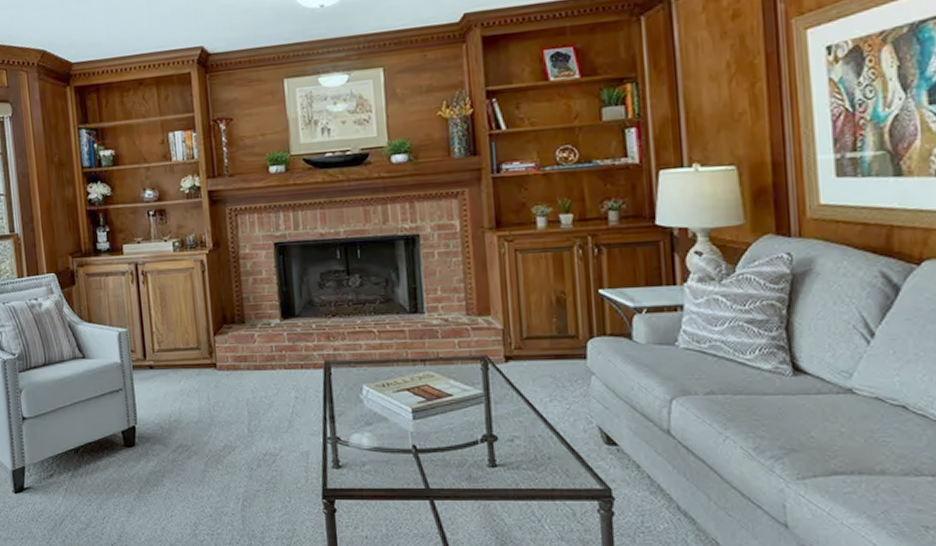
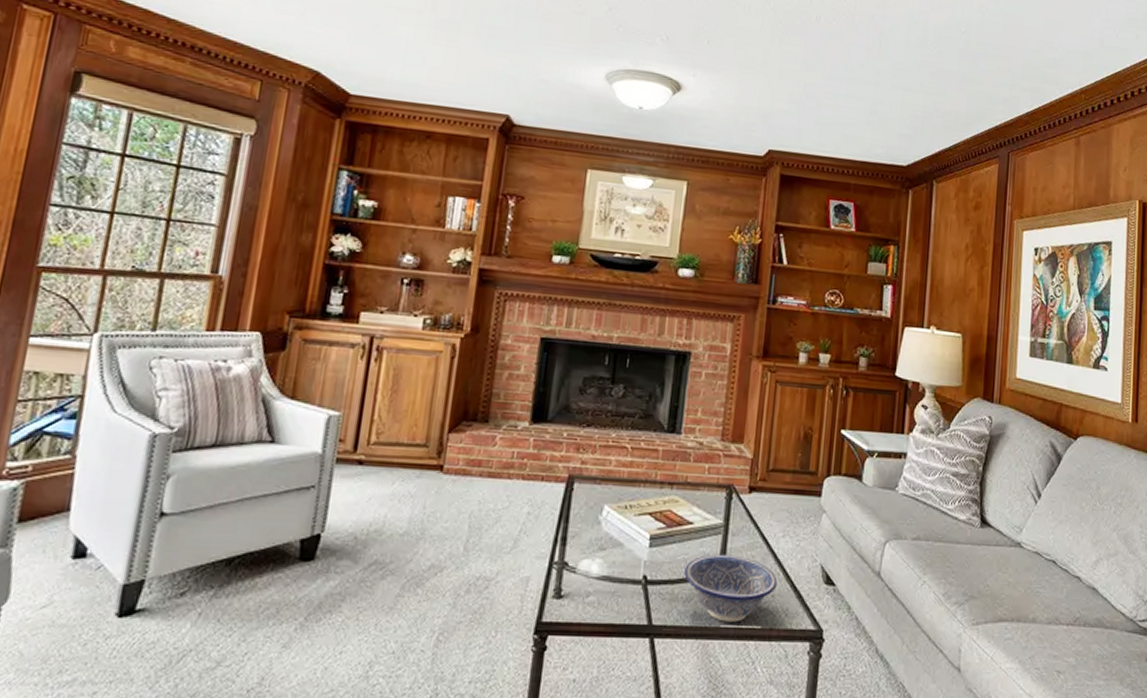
decorative bowl: none [452,421,552,484] -> present [684,554,778,622]

